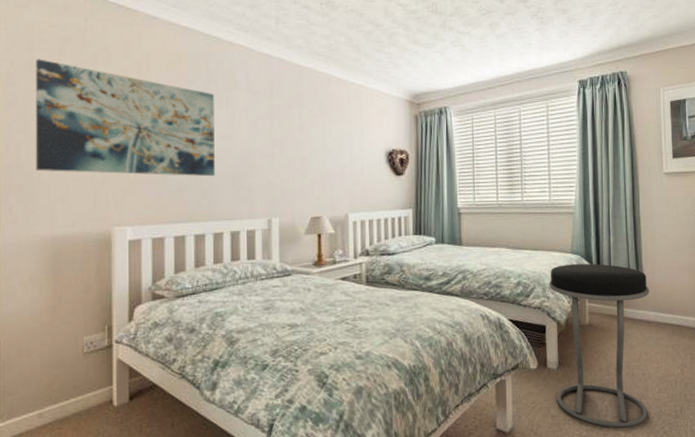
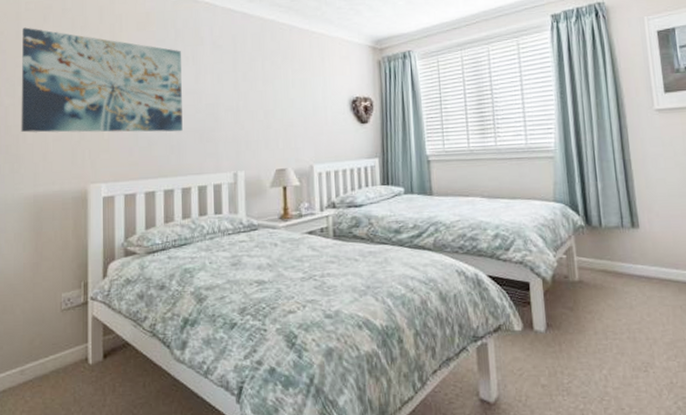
stool: present [549,263,649,428] -> none [530,212,656,401]

